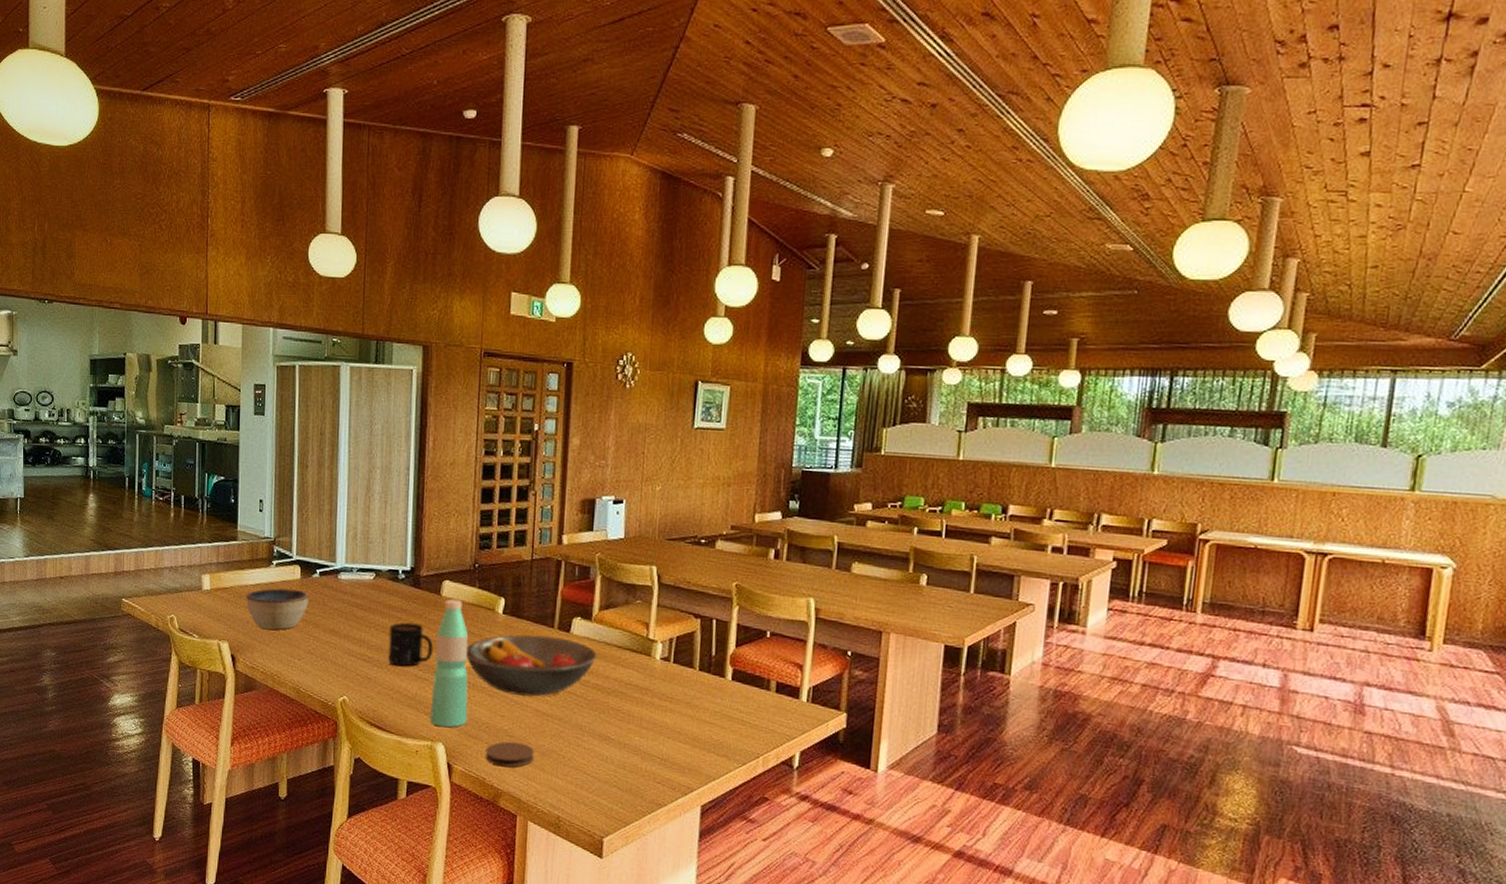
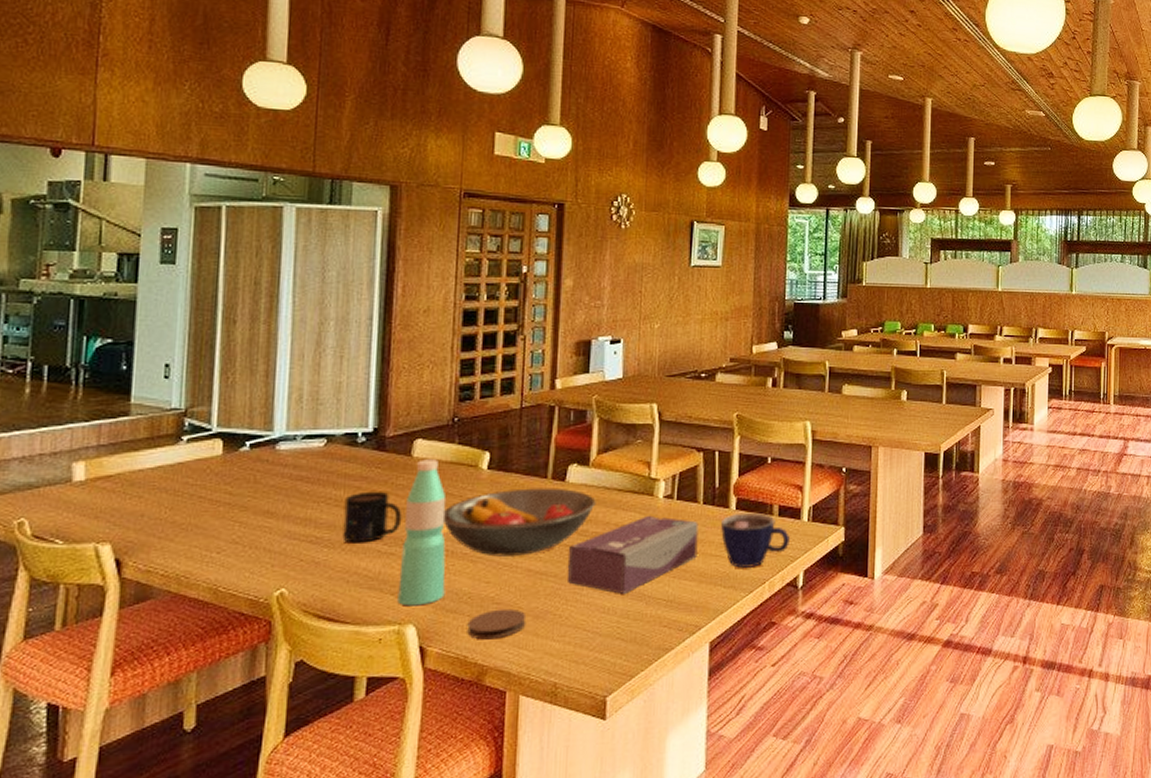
bowl: present [245,588,309,630] -> none [139,468,234,520]
tissue box: none [570,674,694,746] -> present [567,515,699,594]
cup: none [716,684,787,740] -> present [721,512,790,569]

